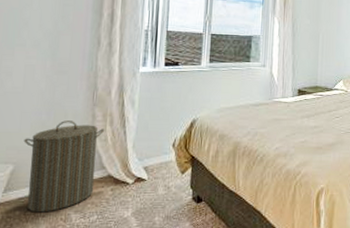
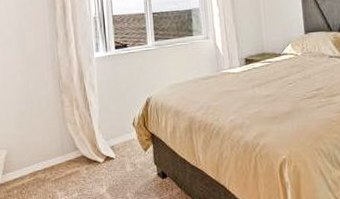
laundry hamper: present [24,121,105,213] -> none [11,108,73,191]

